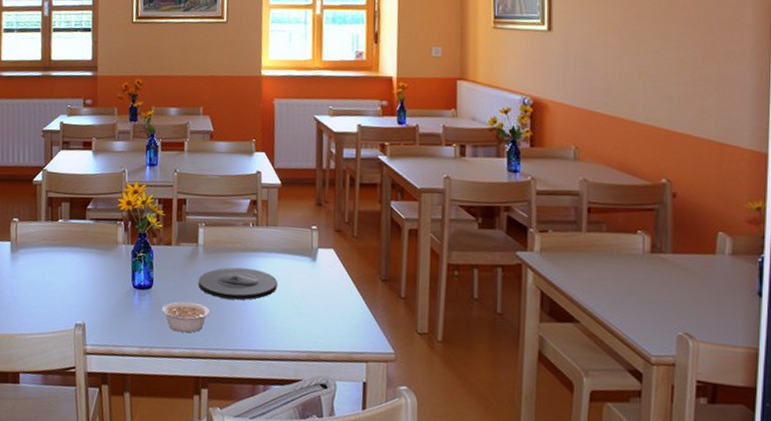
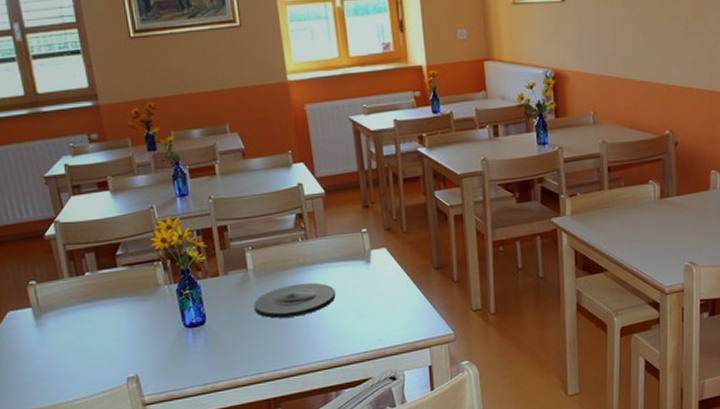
legume: present [161,301,211,333] -> none [219,328,272,361]

